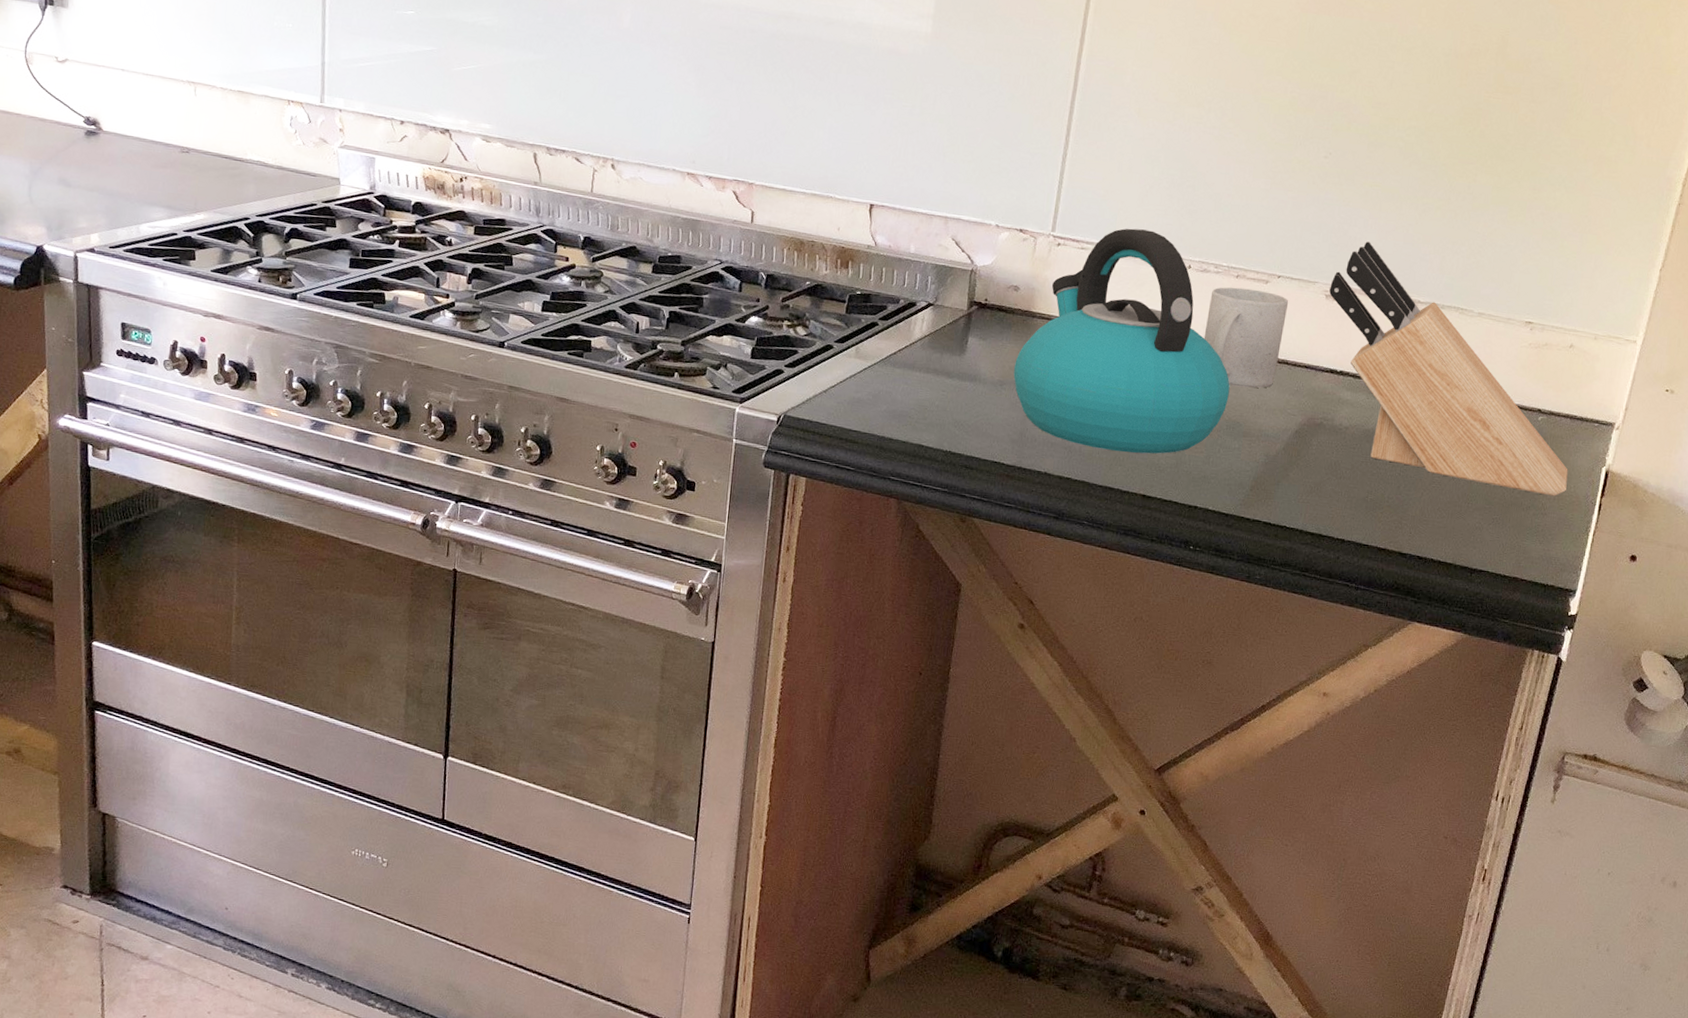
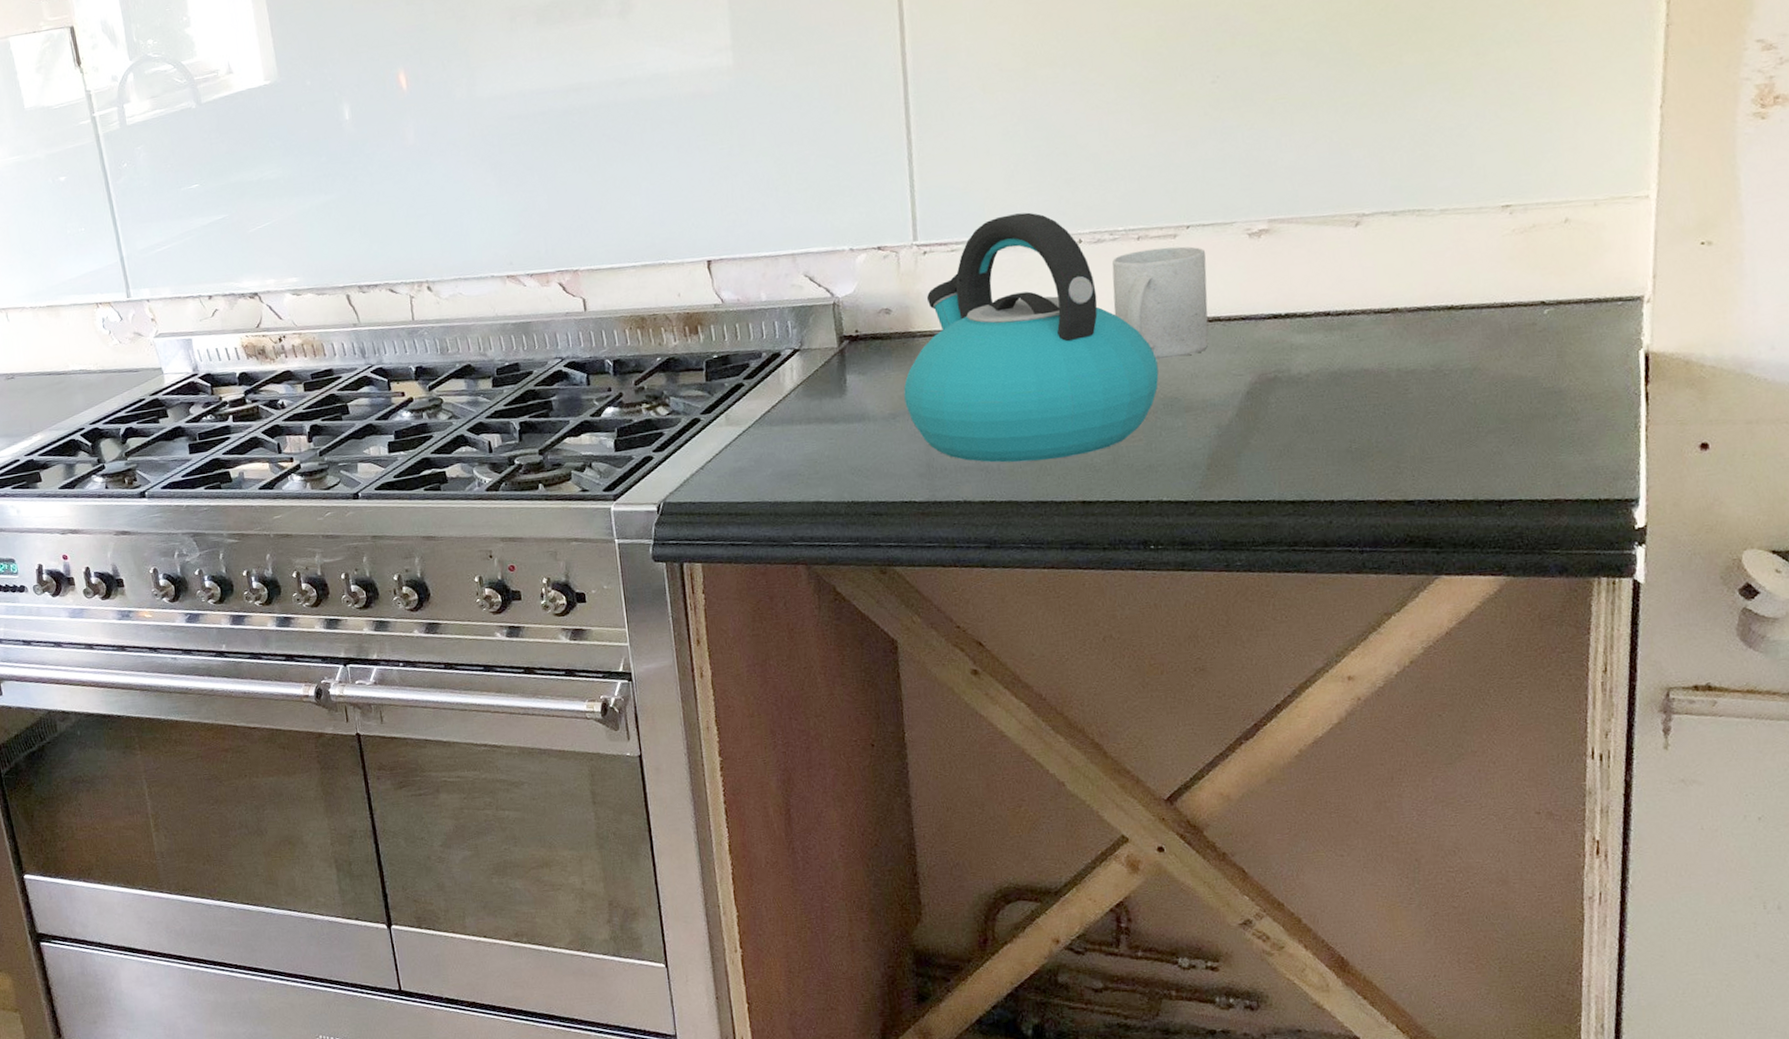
knife block: present [1329,241,1568,497] -> none [1251,162,1599,404]

